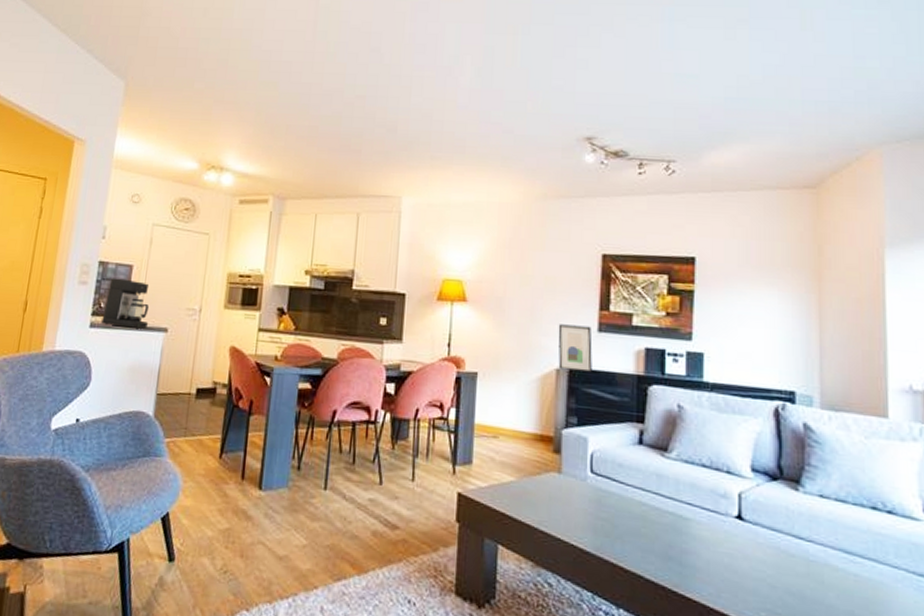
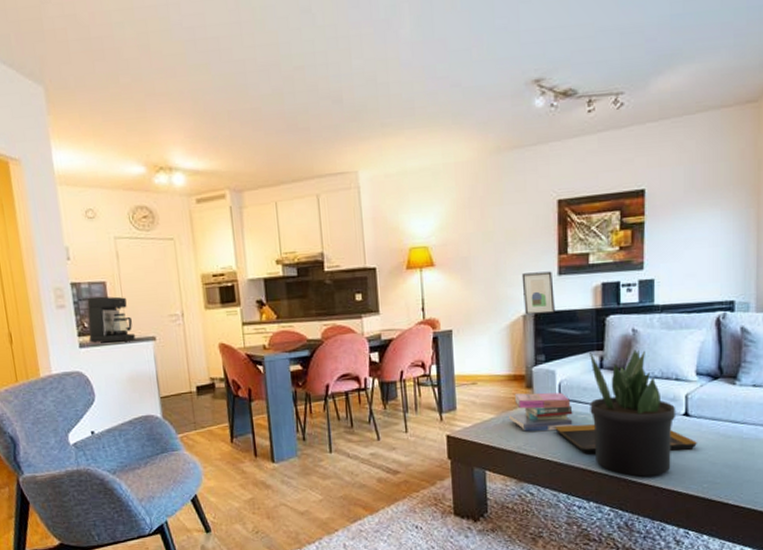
books: none [531,457,605,510] -> present [509,392,573,432]
decorative tray: none [583,503,752,563] -> present [555,424,697,455]
planter: none [625,422,728,590] -> present [590,349,676,477]

